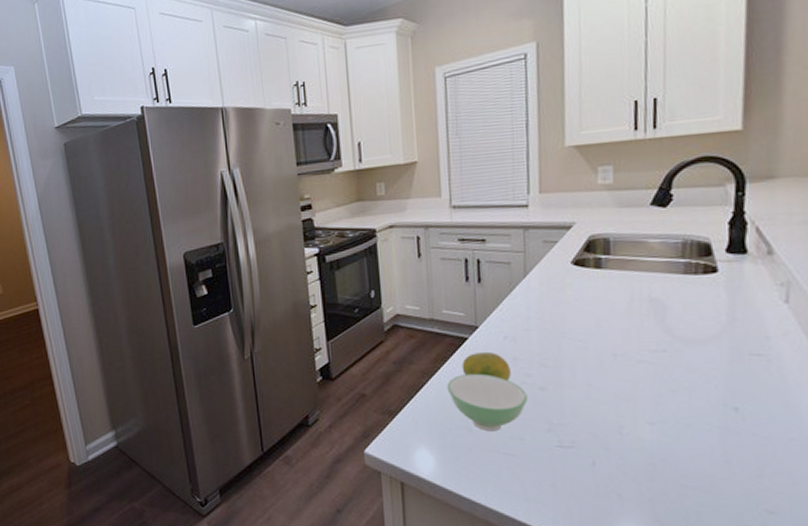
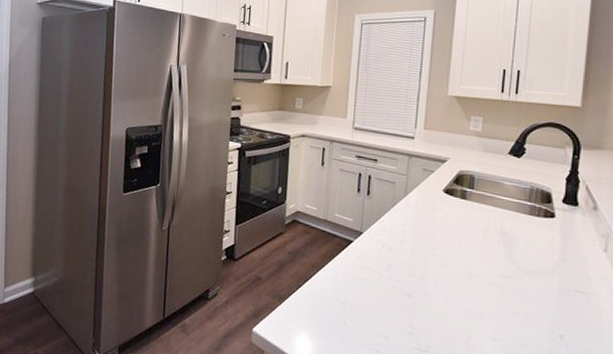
bowl: present [447,373,528,432] -> none [330,272,396,328]
fruit: present [461,352,511,380] -> none [345,255,385,283]

